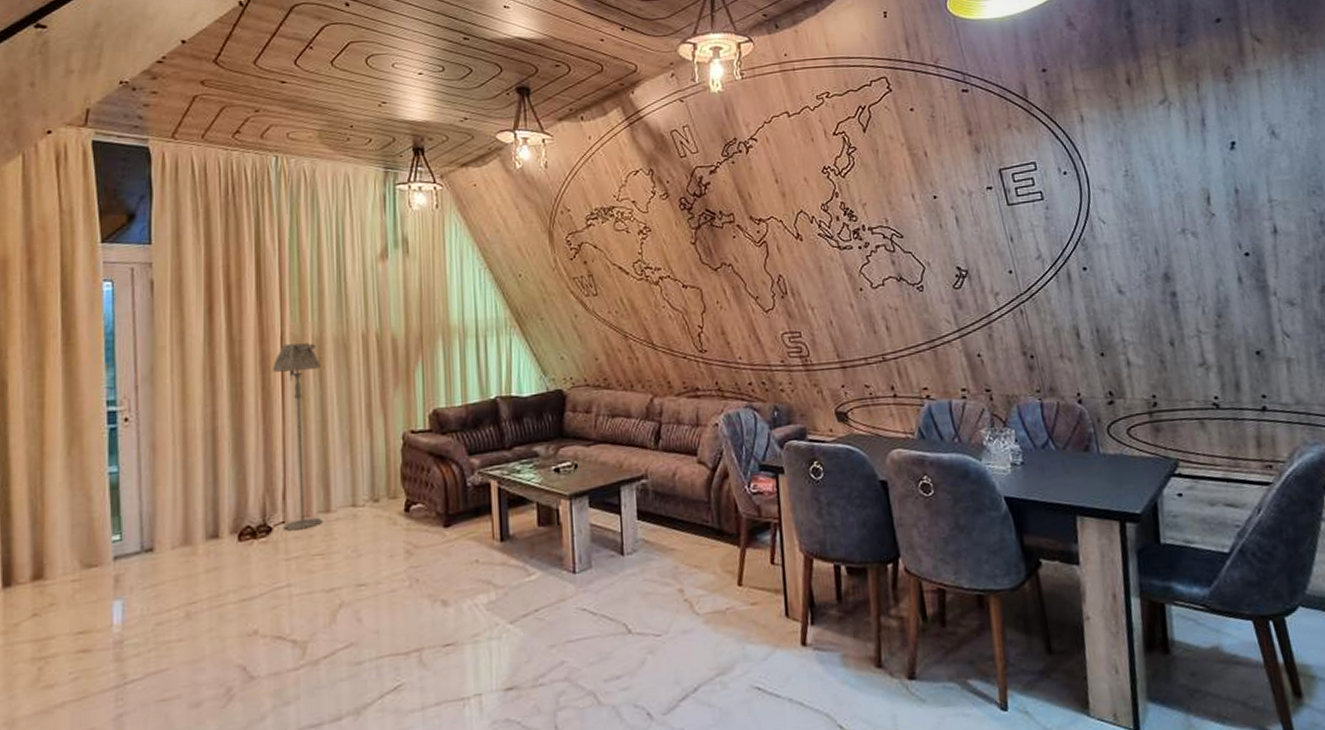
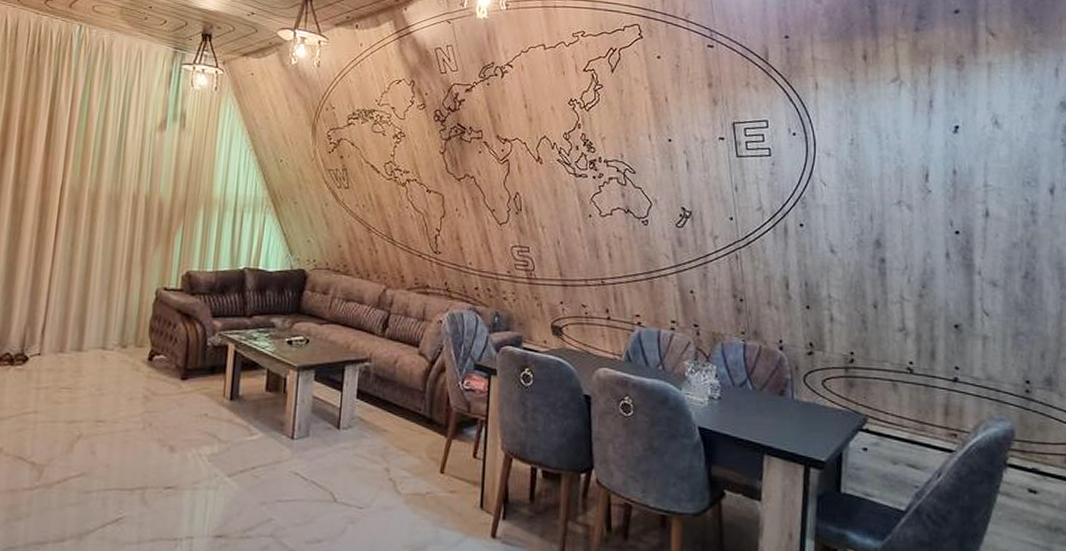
floor lamp: present [273,342,322,531] -> none [38,193,93,364]

